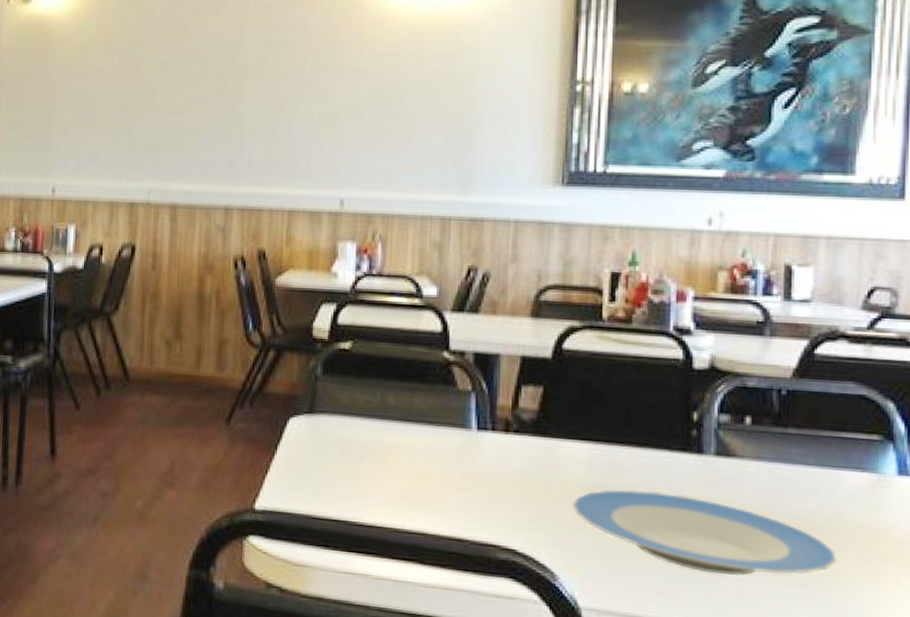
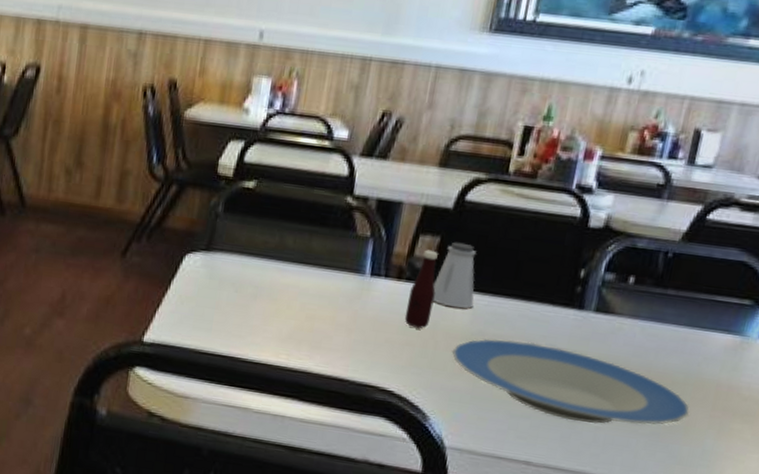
tabasco sauce: none [518,400,546,482] -> present [404,250,438,329]
saltshaker: none [543,391,587,459] -> present [433,242,476,309]

